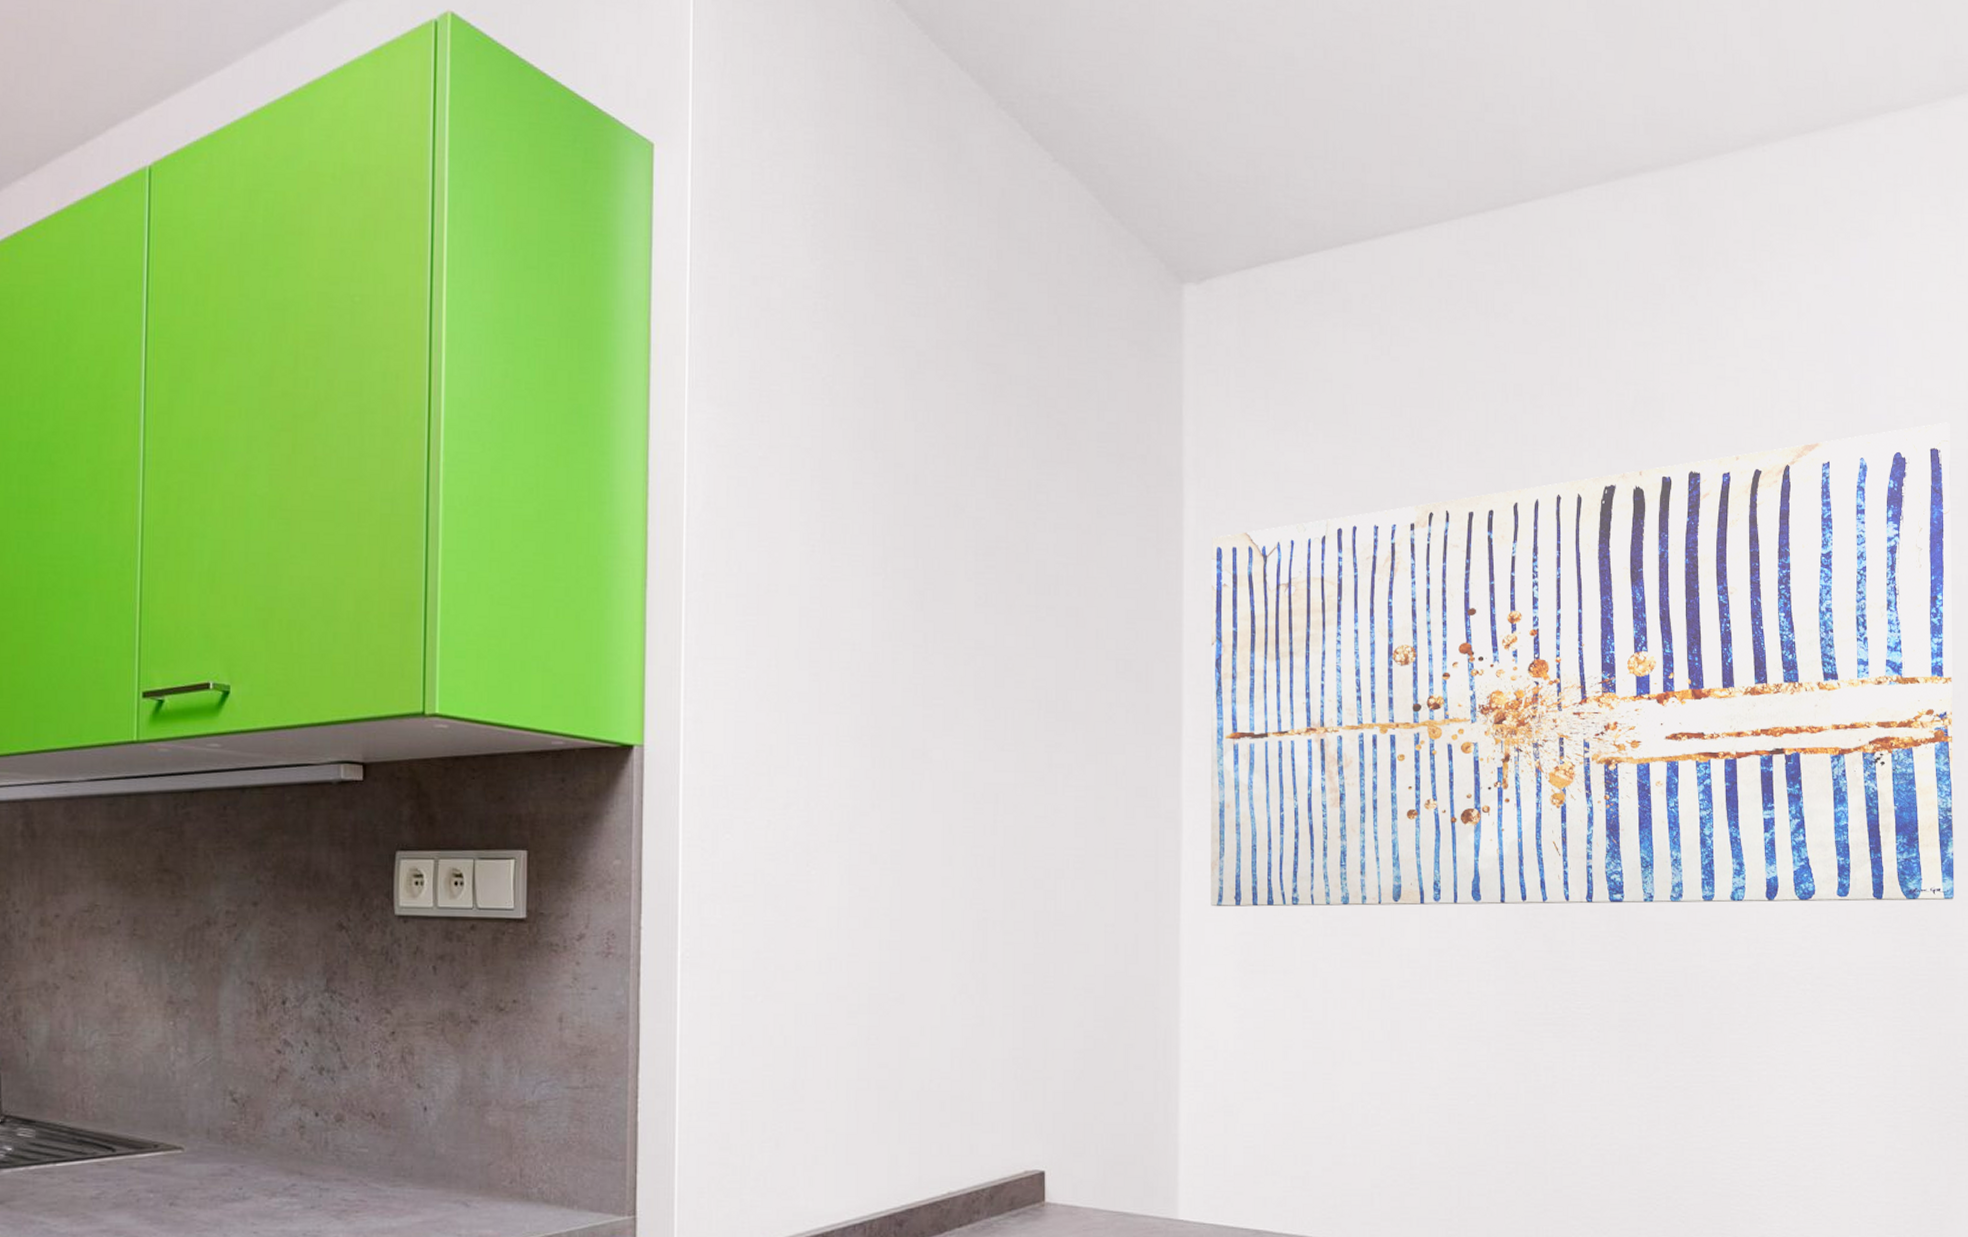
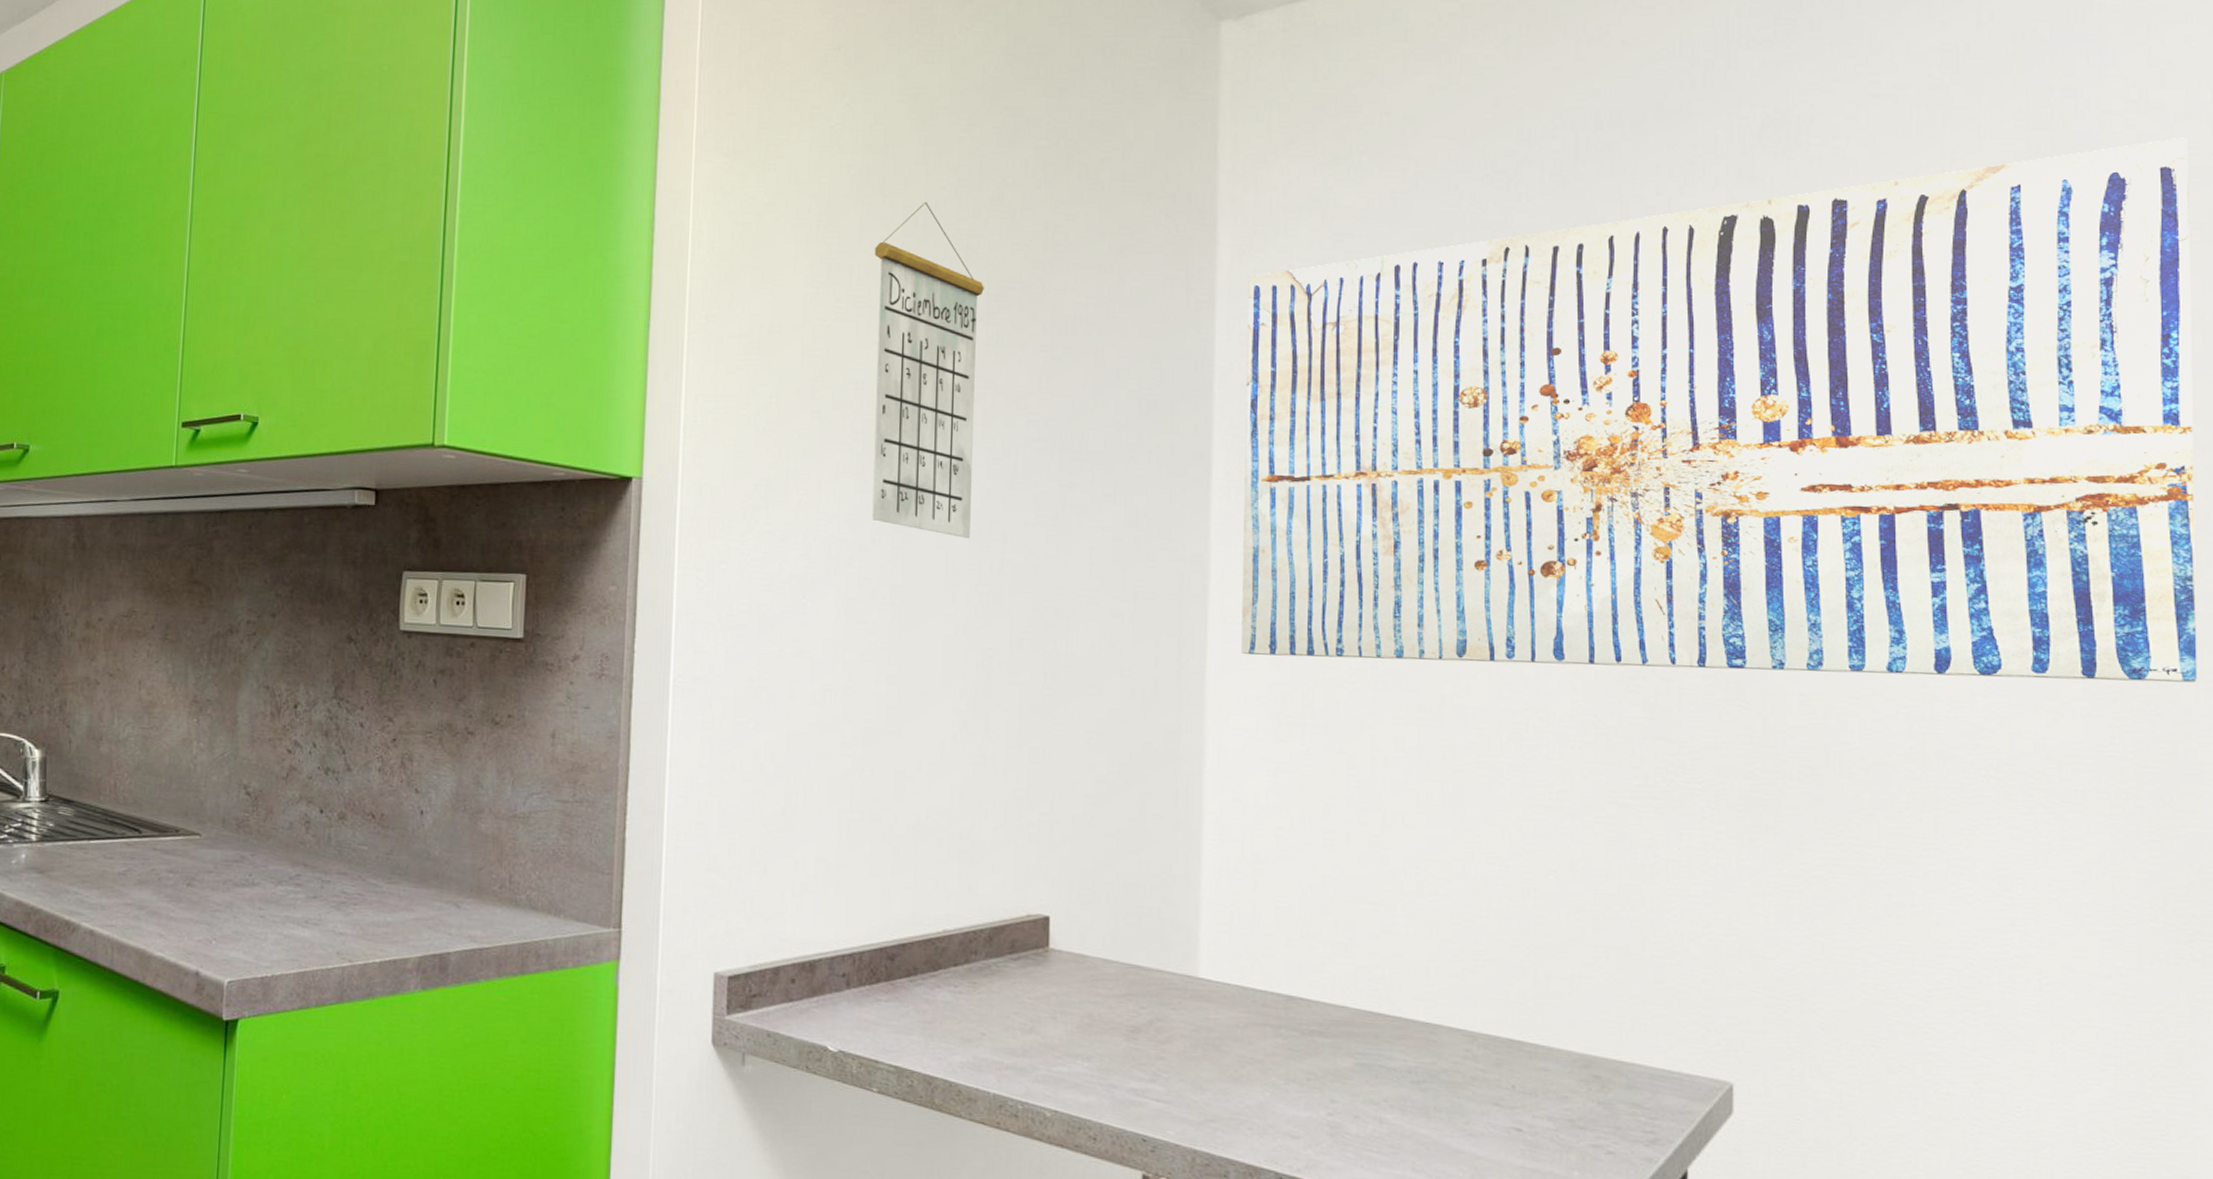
calendar: none [867,458,973,800] -> present [872,201,984,538]

